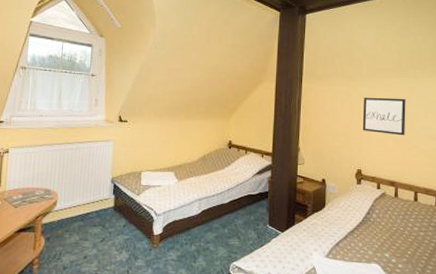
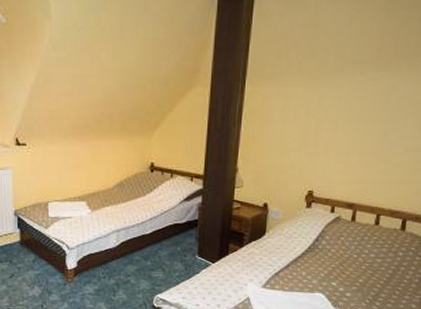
wall art: present [362,97,406,136] -> none [319,100,382,148]

